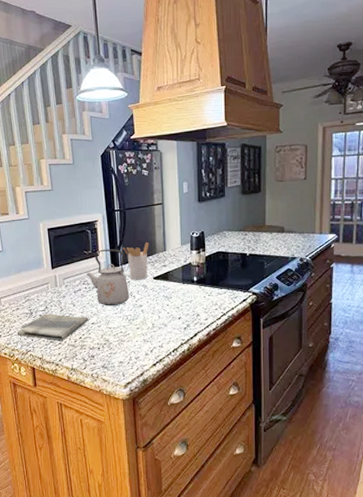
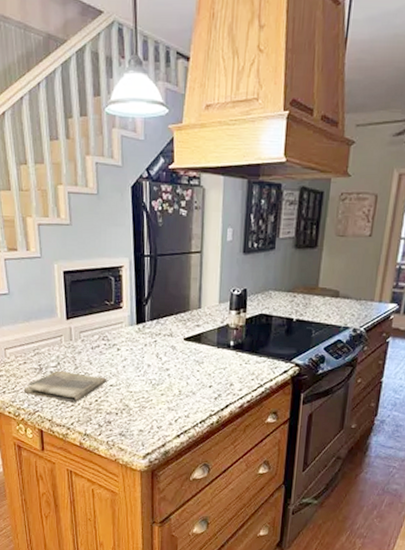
kettle: present [86,249,130,306] -> none [106,301,156,368]
utensil holder: present [123,243,149,280] -> none [151,297,182,340]

